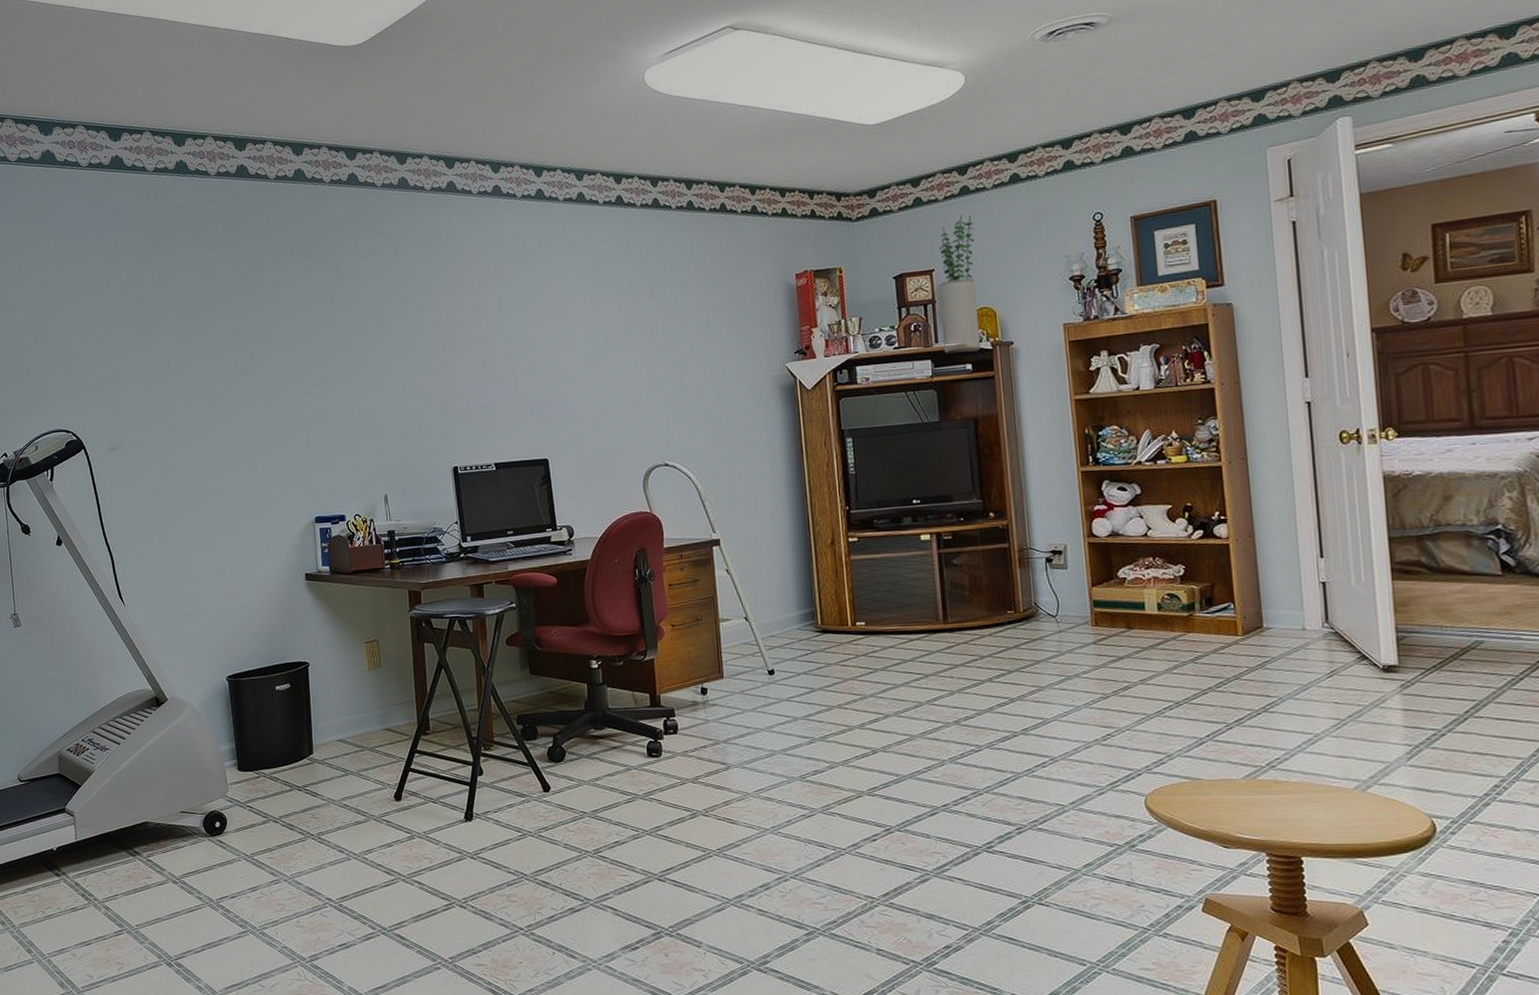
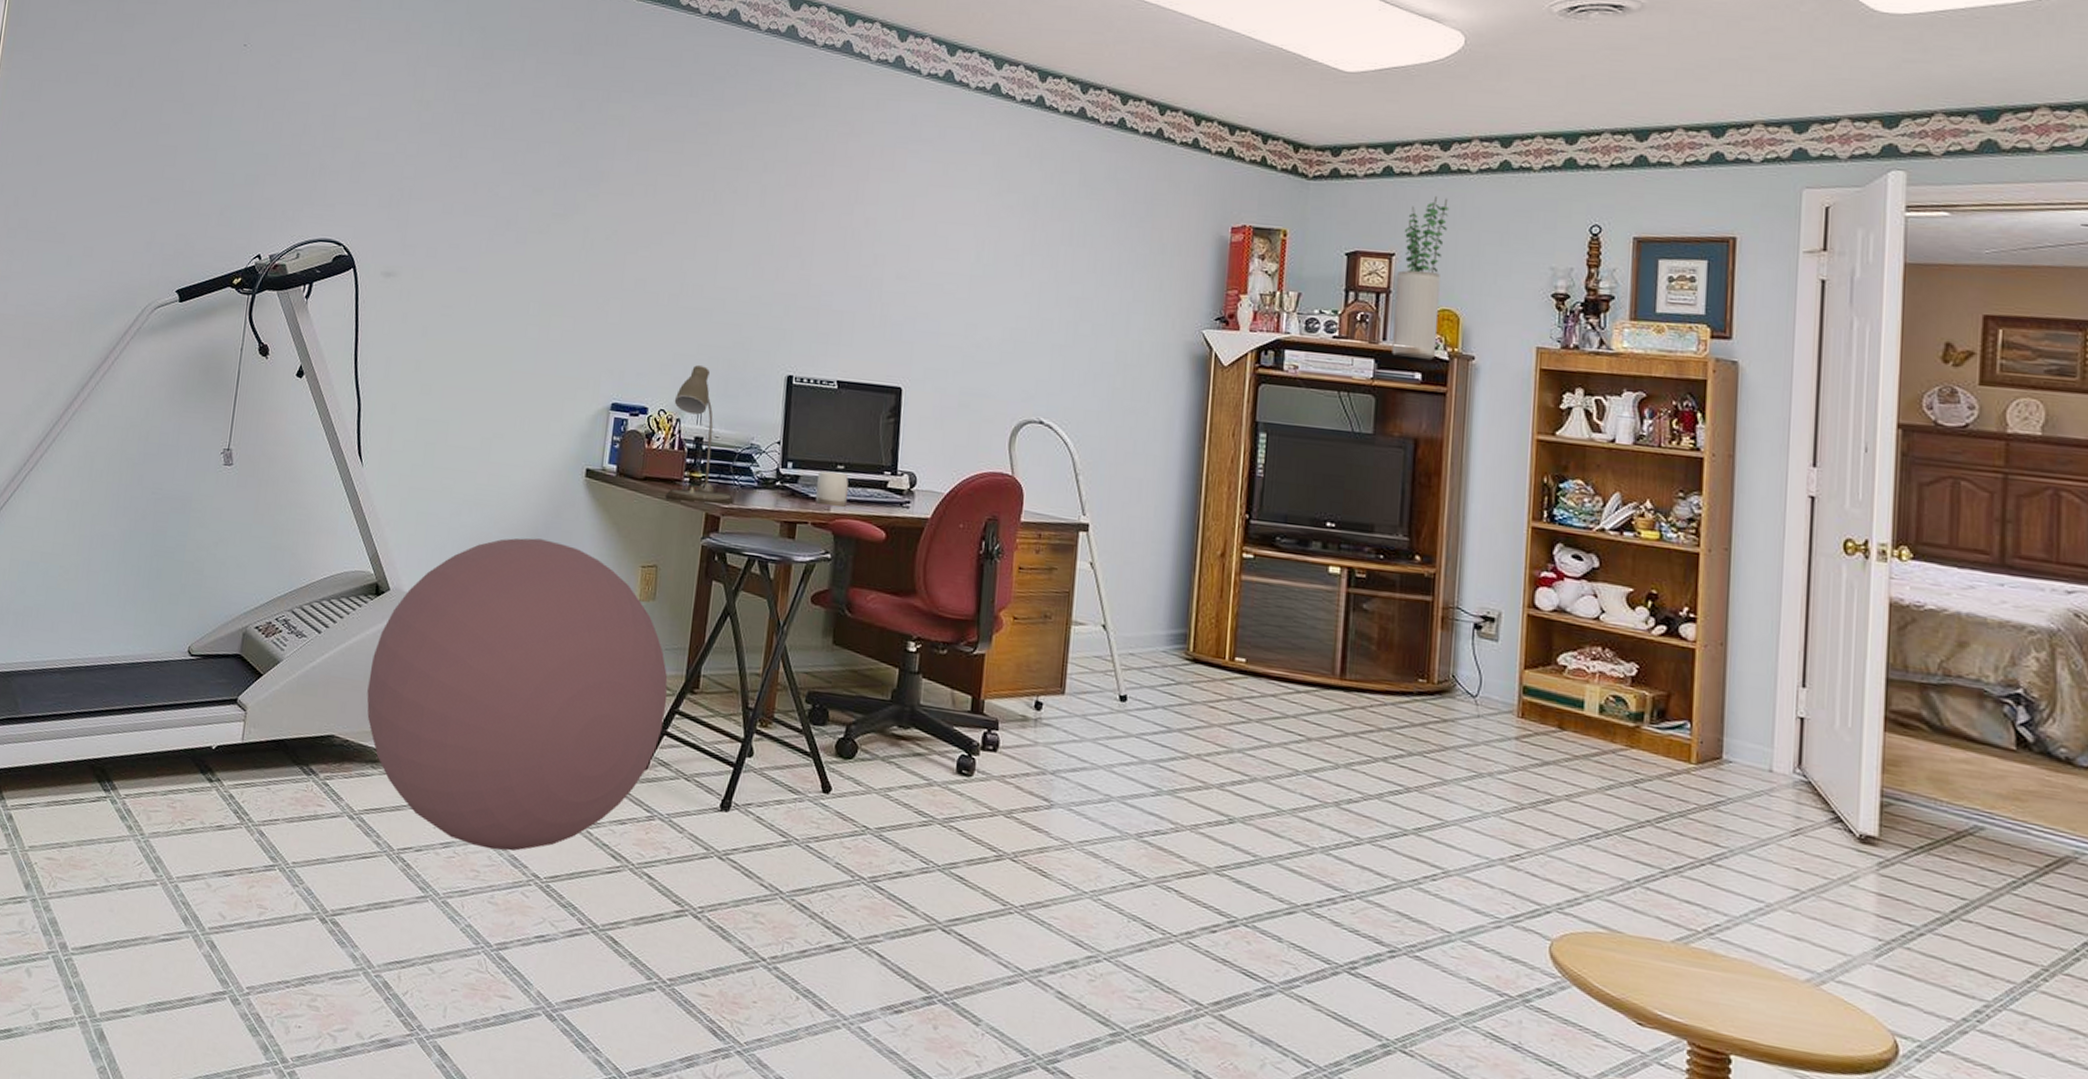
exercise ball: none [165,636,407,886] -> present [367,538,668,851]
desk lamp: none [365,472,430,586] -> present [665,364,735,506]
mug: none [492,536,521,568] -> present [815,471,849,510]

